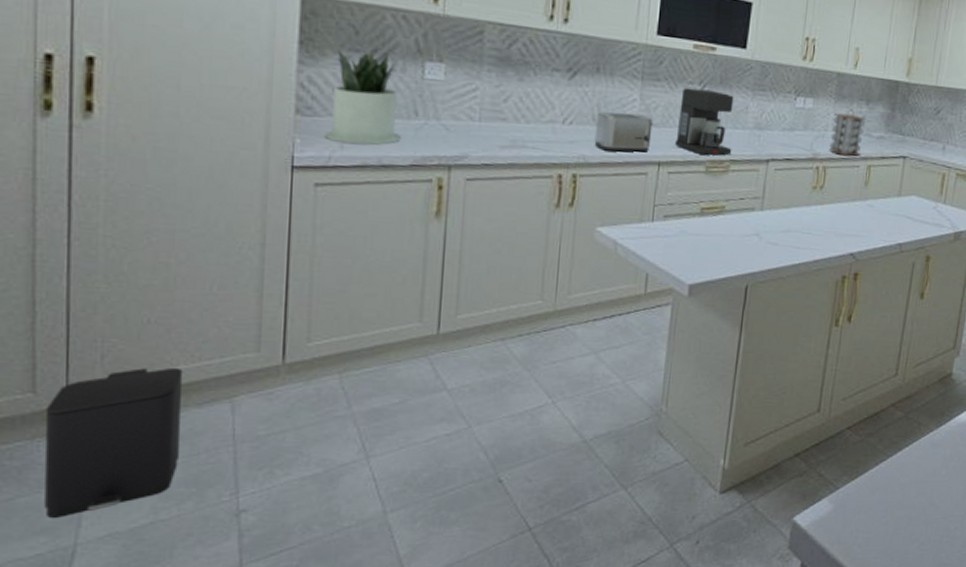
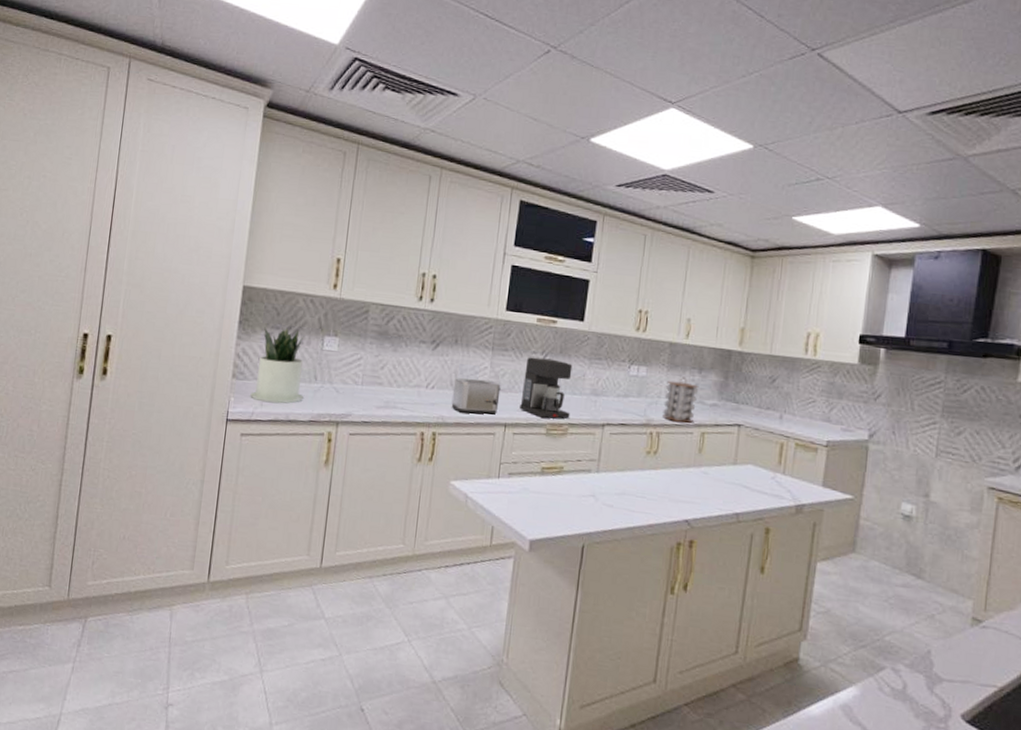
pedal bin: present [44,367,184,518] -> none [46,574,142,690]

